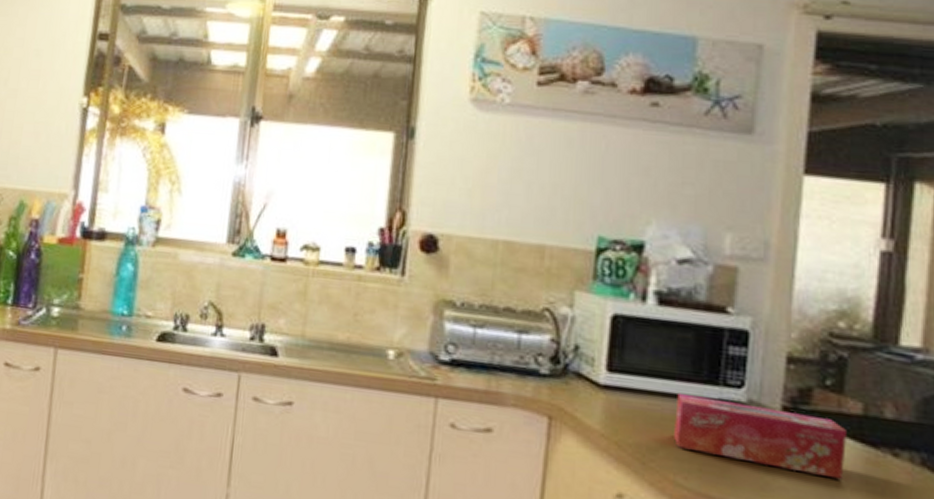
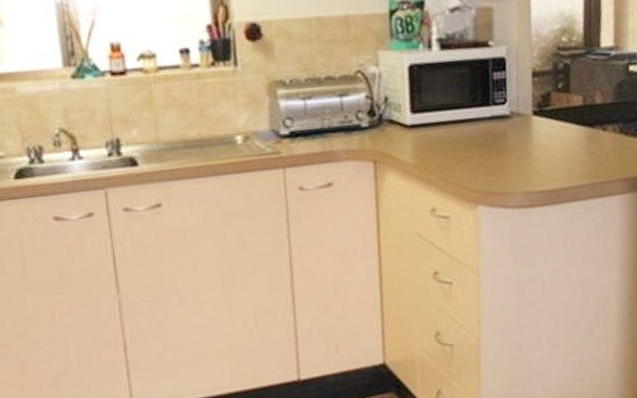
tissue box: present [674,392,846,480] -> none [463,113,575,162]

